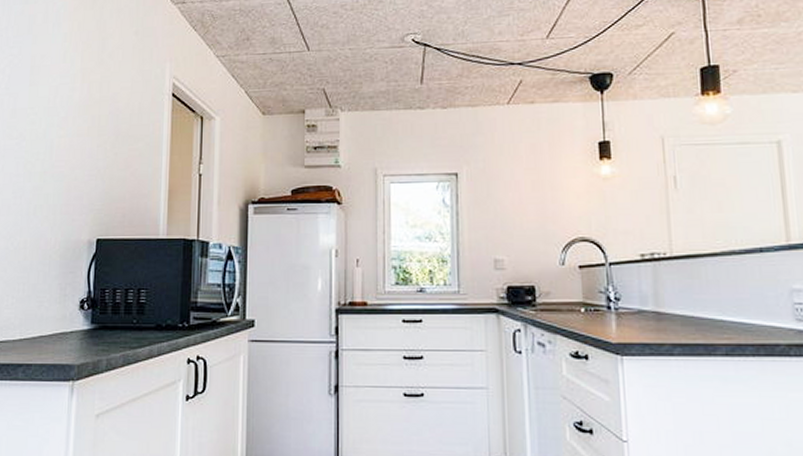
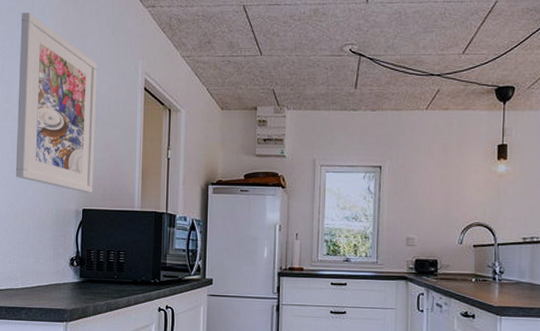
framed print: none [18,16,118,220] -> present [15,13,98,193]

